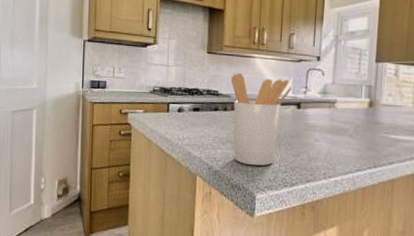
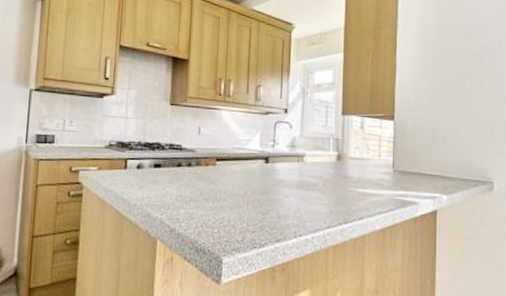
utensil holder: present [230,73,292,166] -> none [195,125,259,226]

